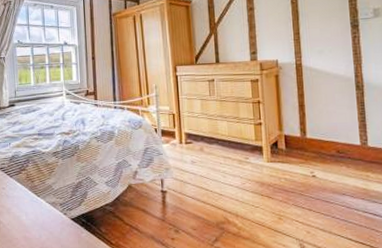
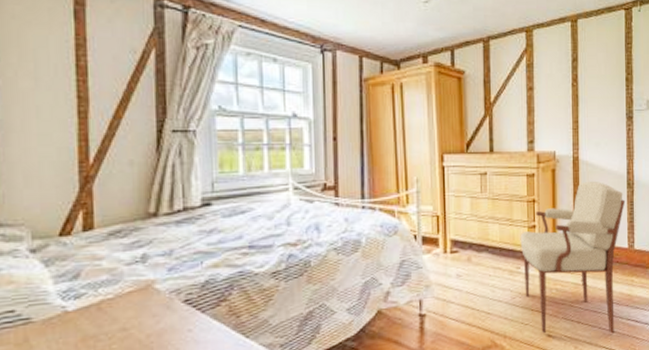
armchair: none [247,84,355,224] -> present [520,181,626,334]

